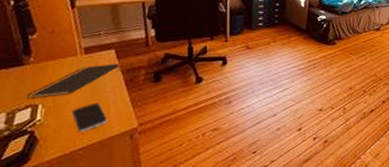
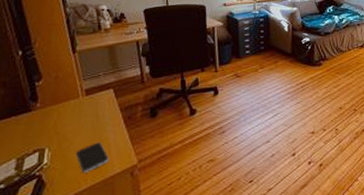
notepad: present [26,64,121,100] -> none [34,103,119,144]

